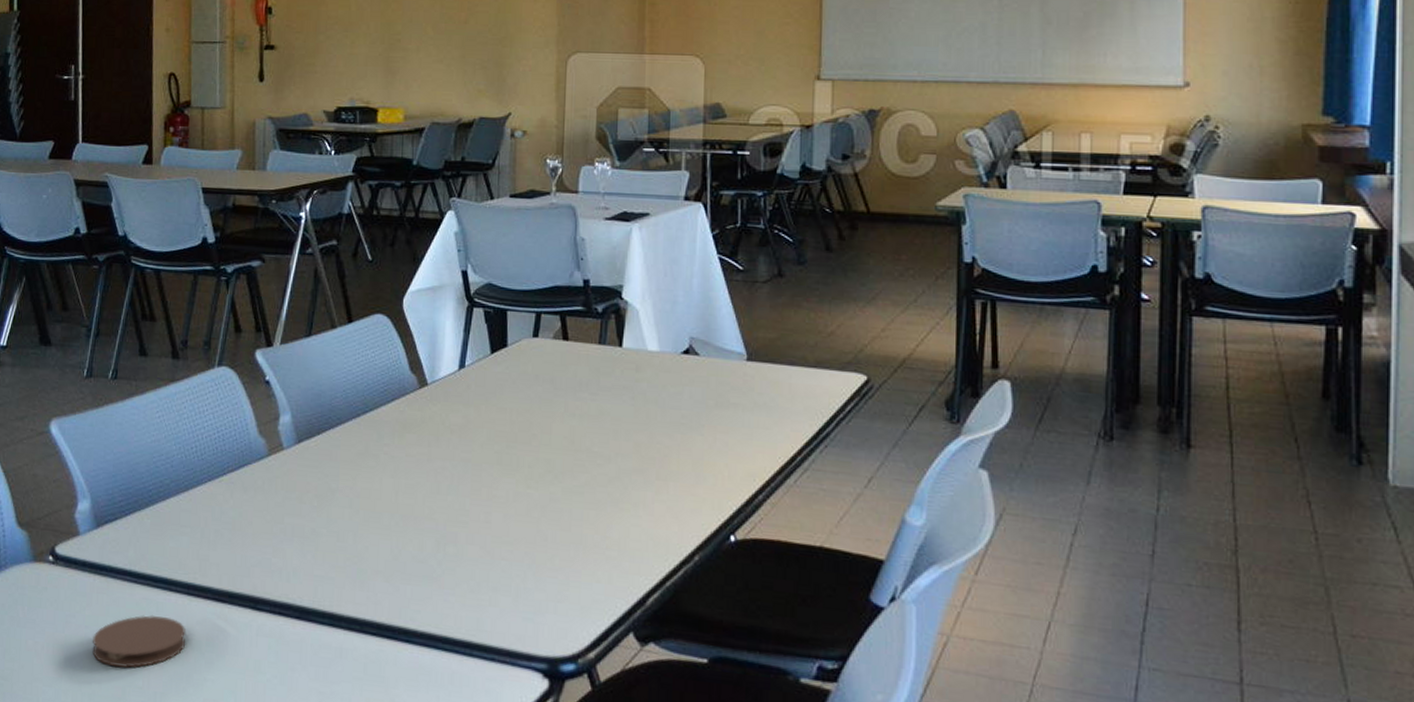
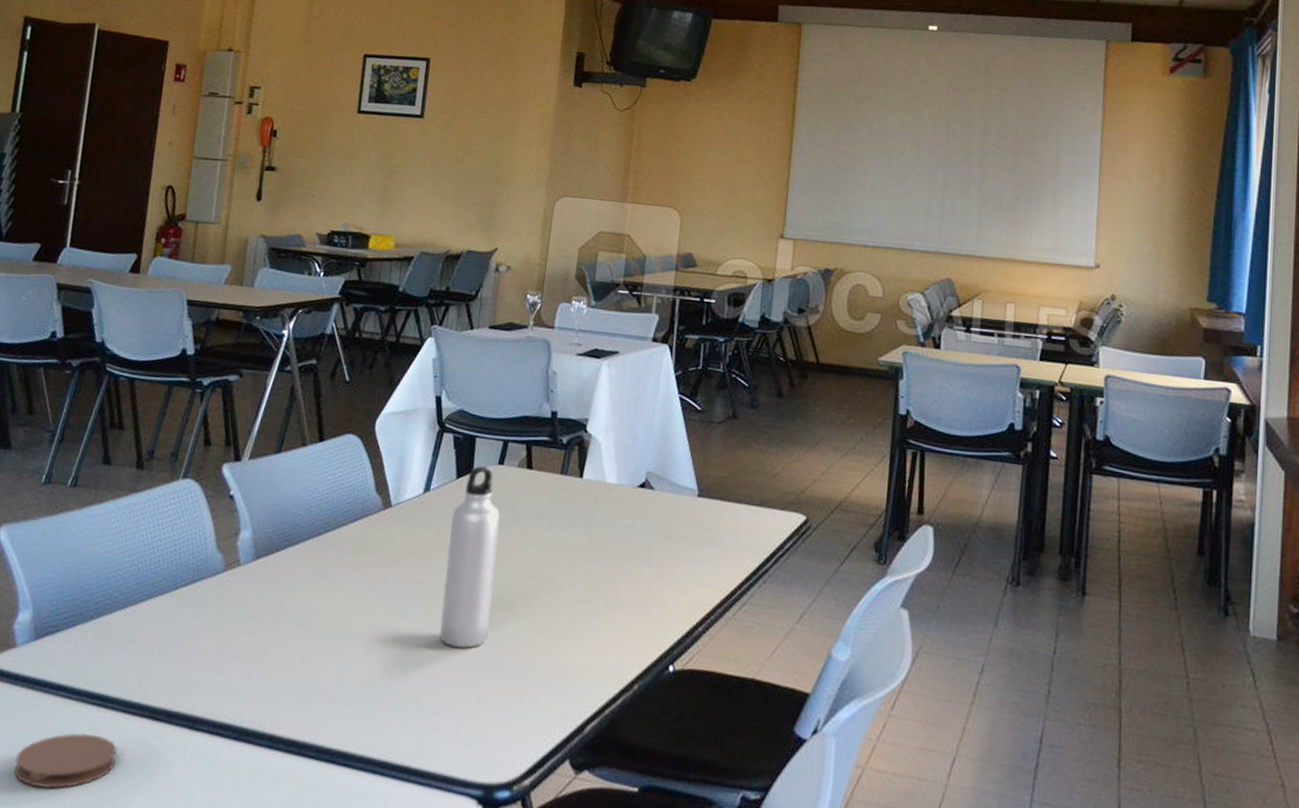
water bottle: none [488,339,540,524] -> present [439,465,501,648]

